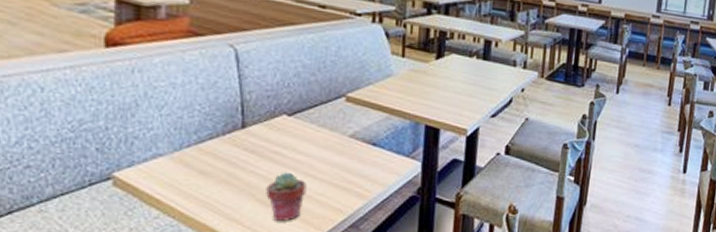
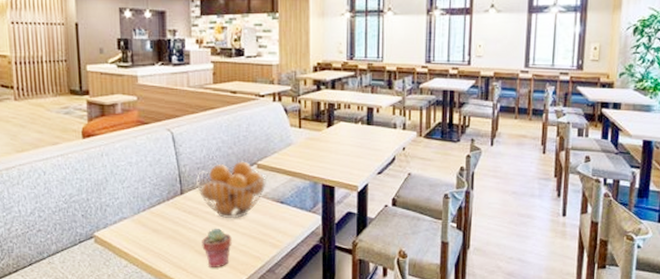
fruit basket: none [263,91,359,162] -> present [195,161,268,219]

